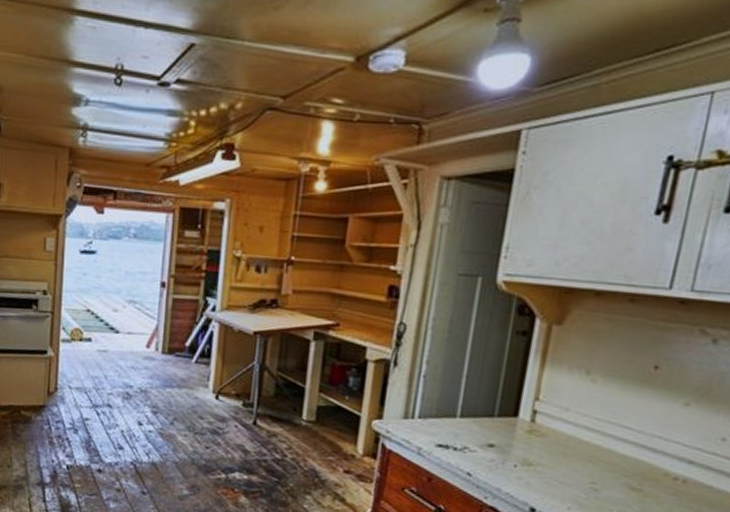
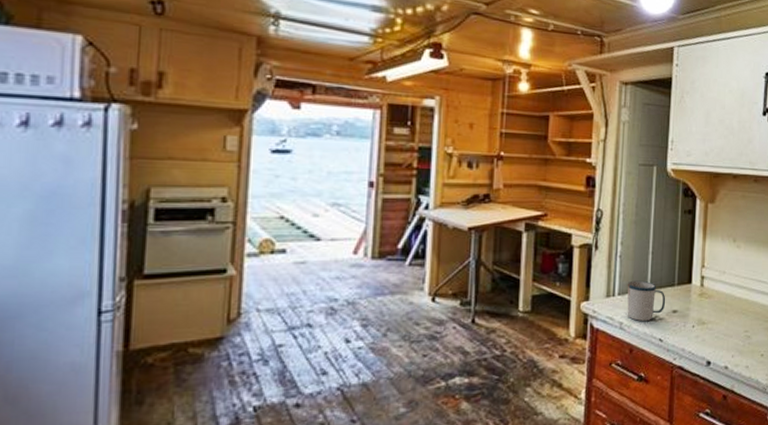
mug: none [427,404,481,451] -> present [627,280,666,321]

